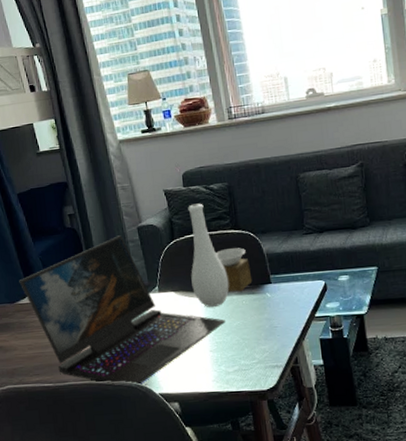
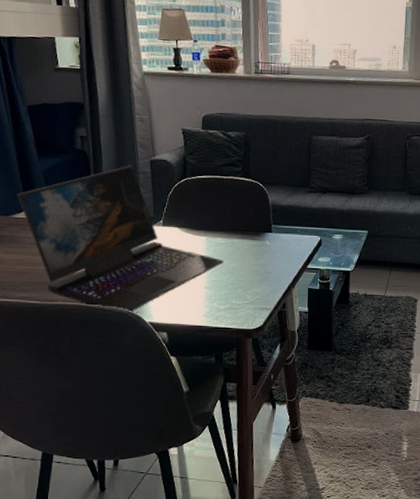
vase: present [188,203,253,307] -> none [196,147,255,247]

